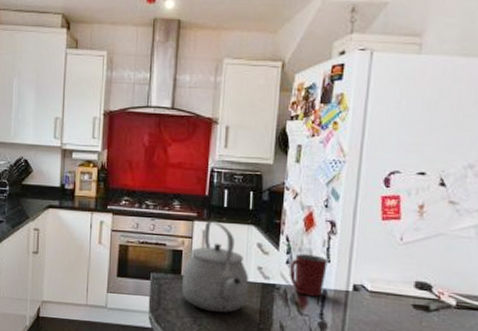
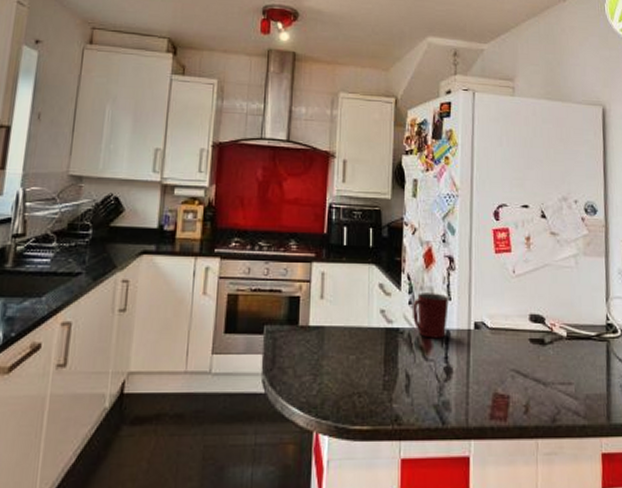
tea kettle: present [181,221,249,313] -> none [299,261,372,365]

